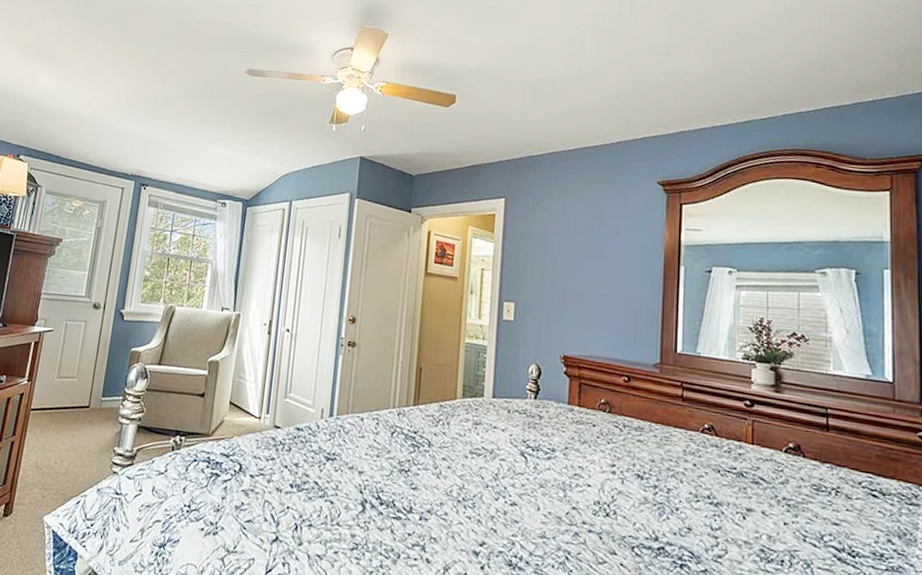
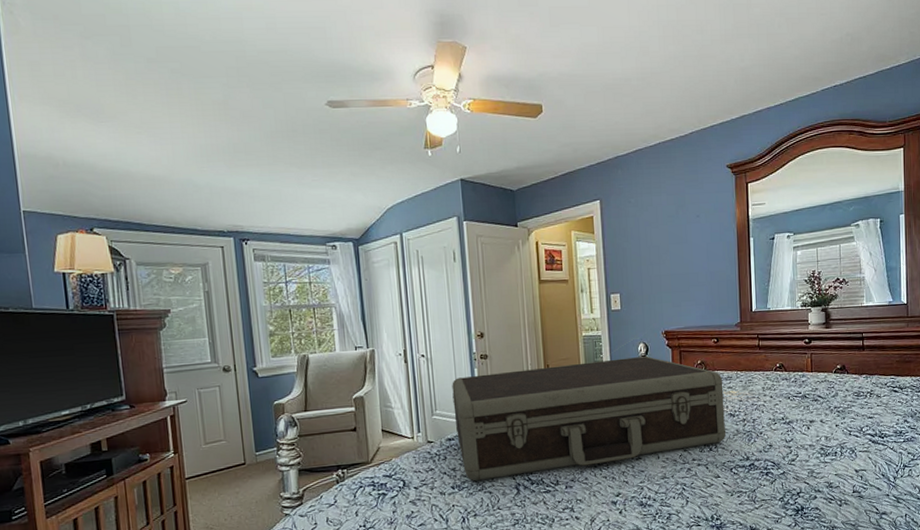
suitcase: none [307,361,632,509] -> present [452,355,726,482]

